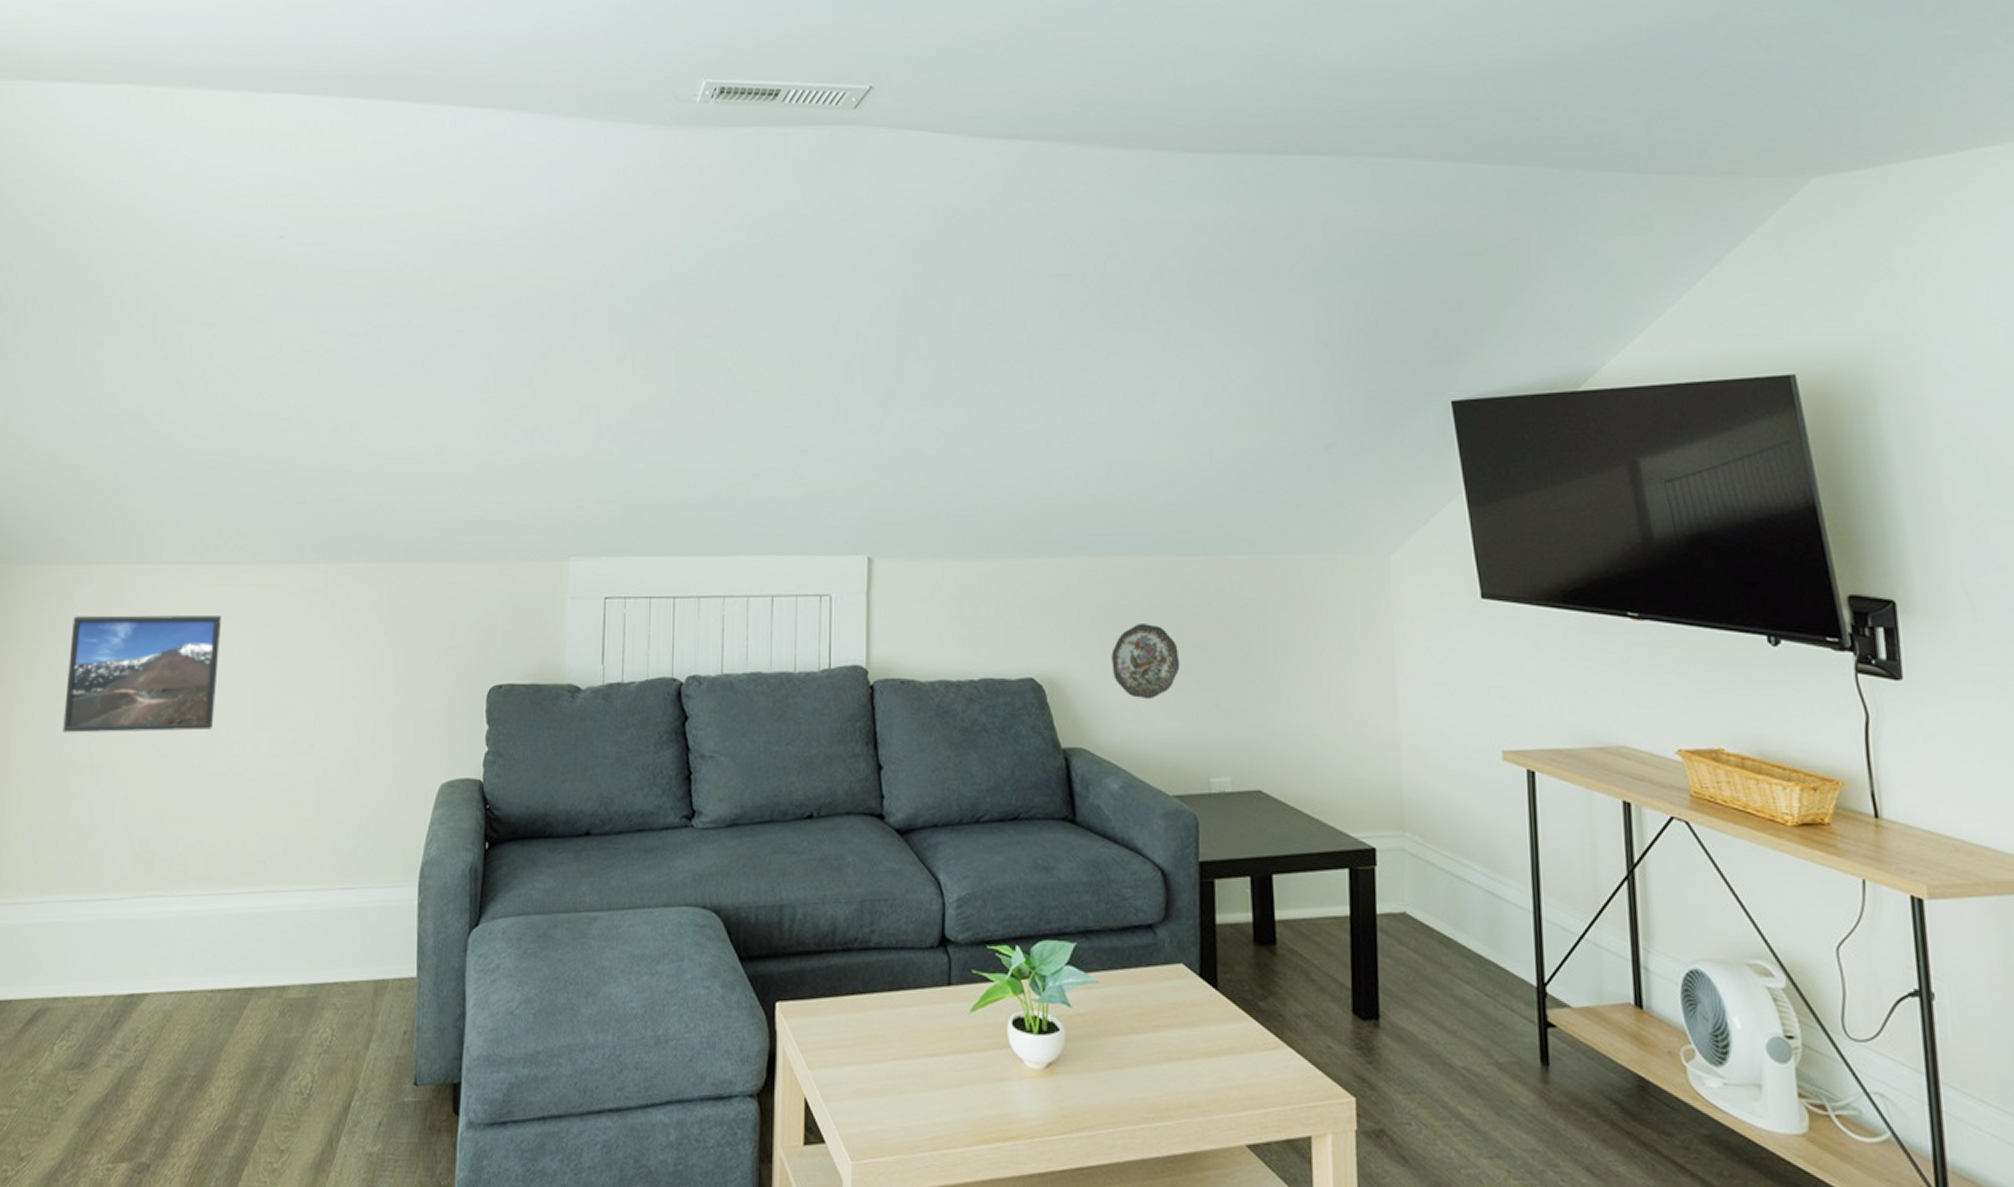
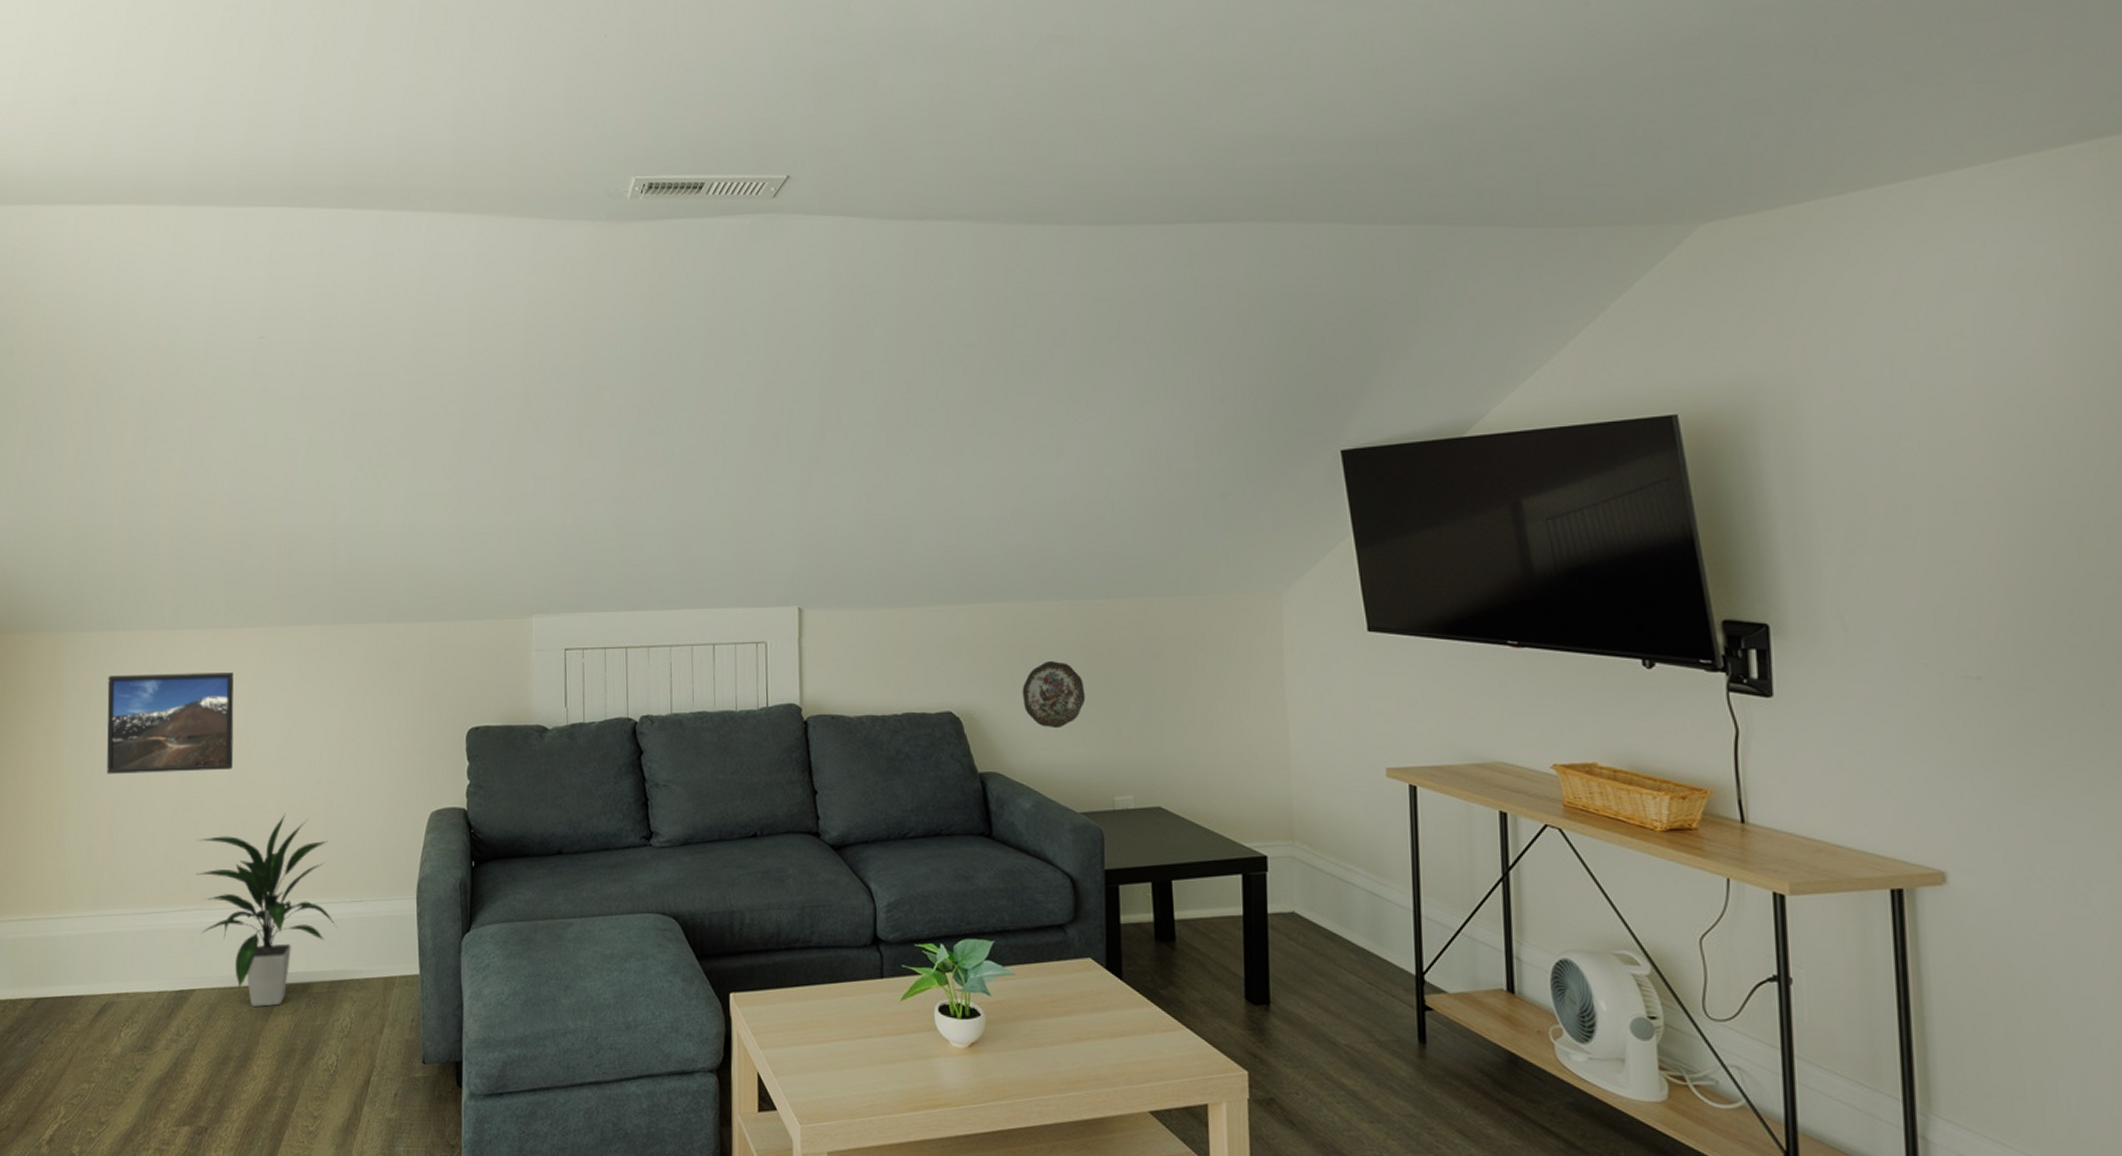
indoor plant: none [159,783,323,1015] -> present [196,814,337,1007]

